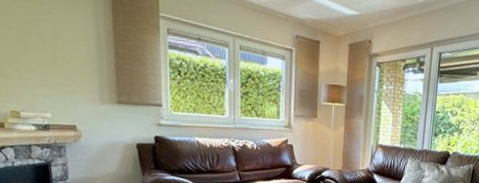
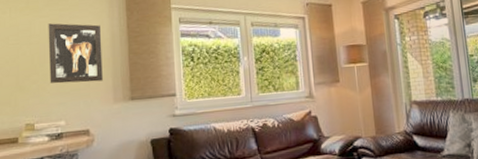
wall art: none [27,10,89,80] -> present [48,23,103,84]

